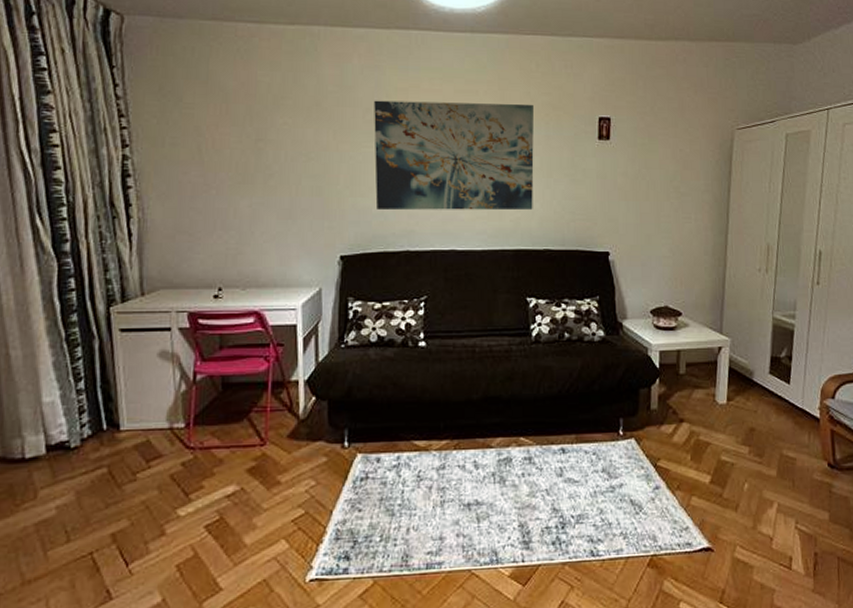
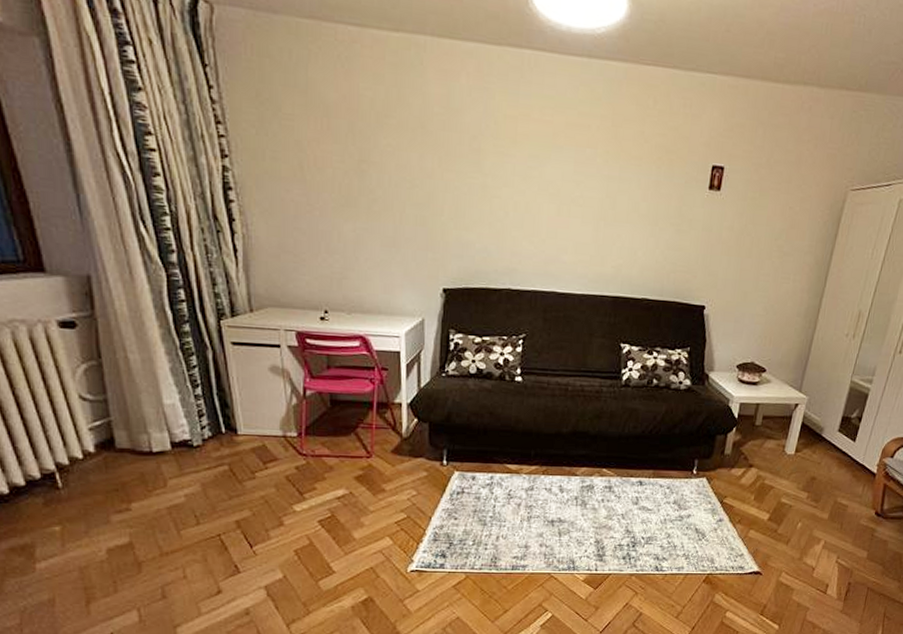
wall art: present [374,100,534,211] -> none [479,127,646,257]

